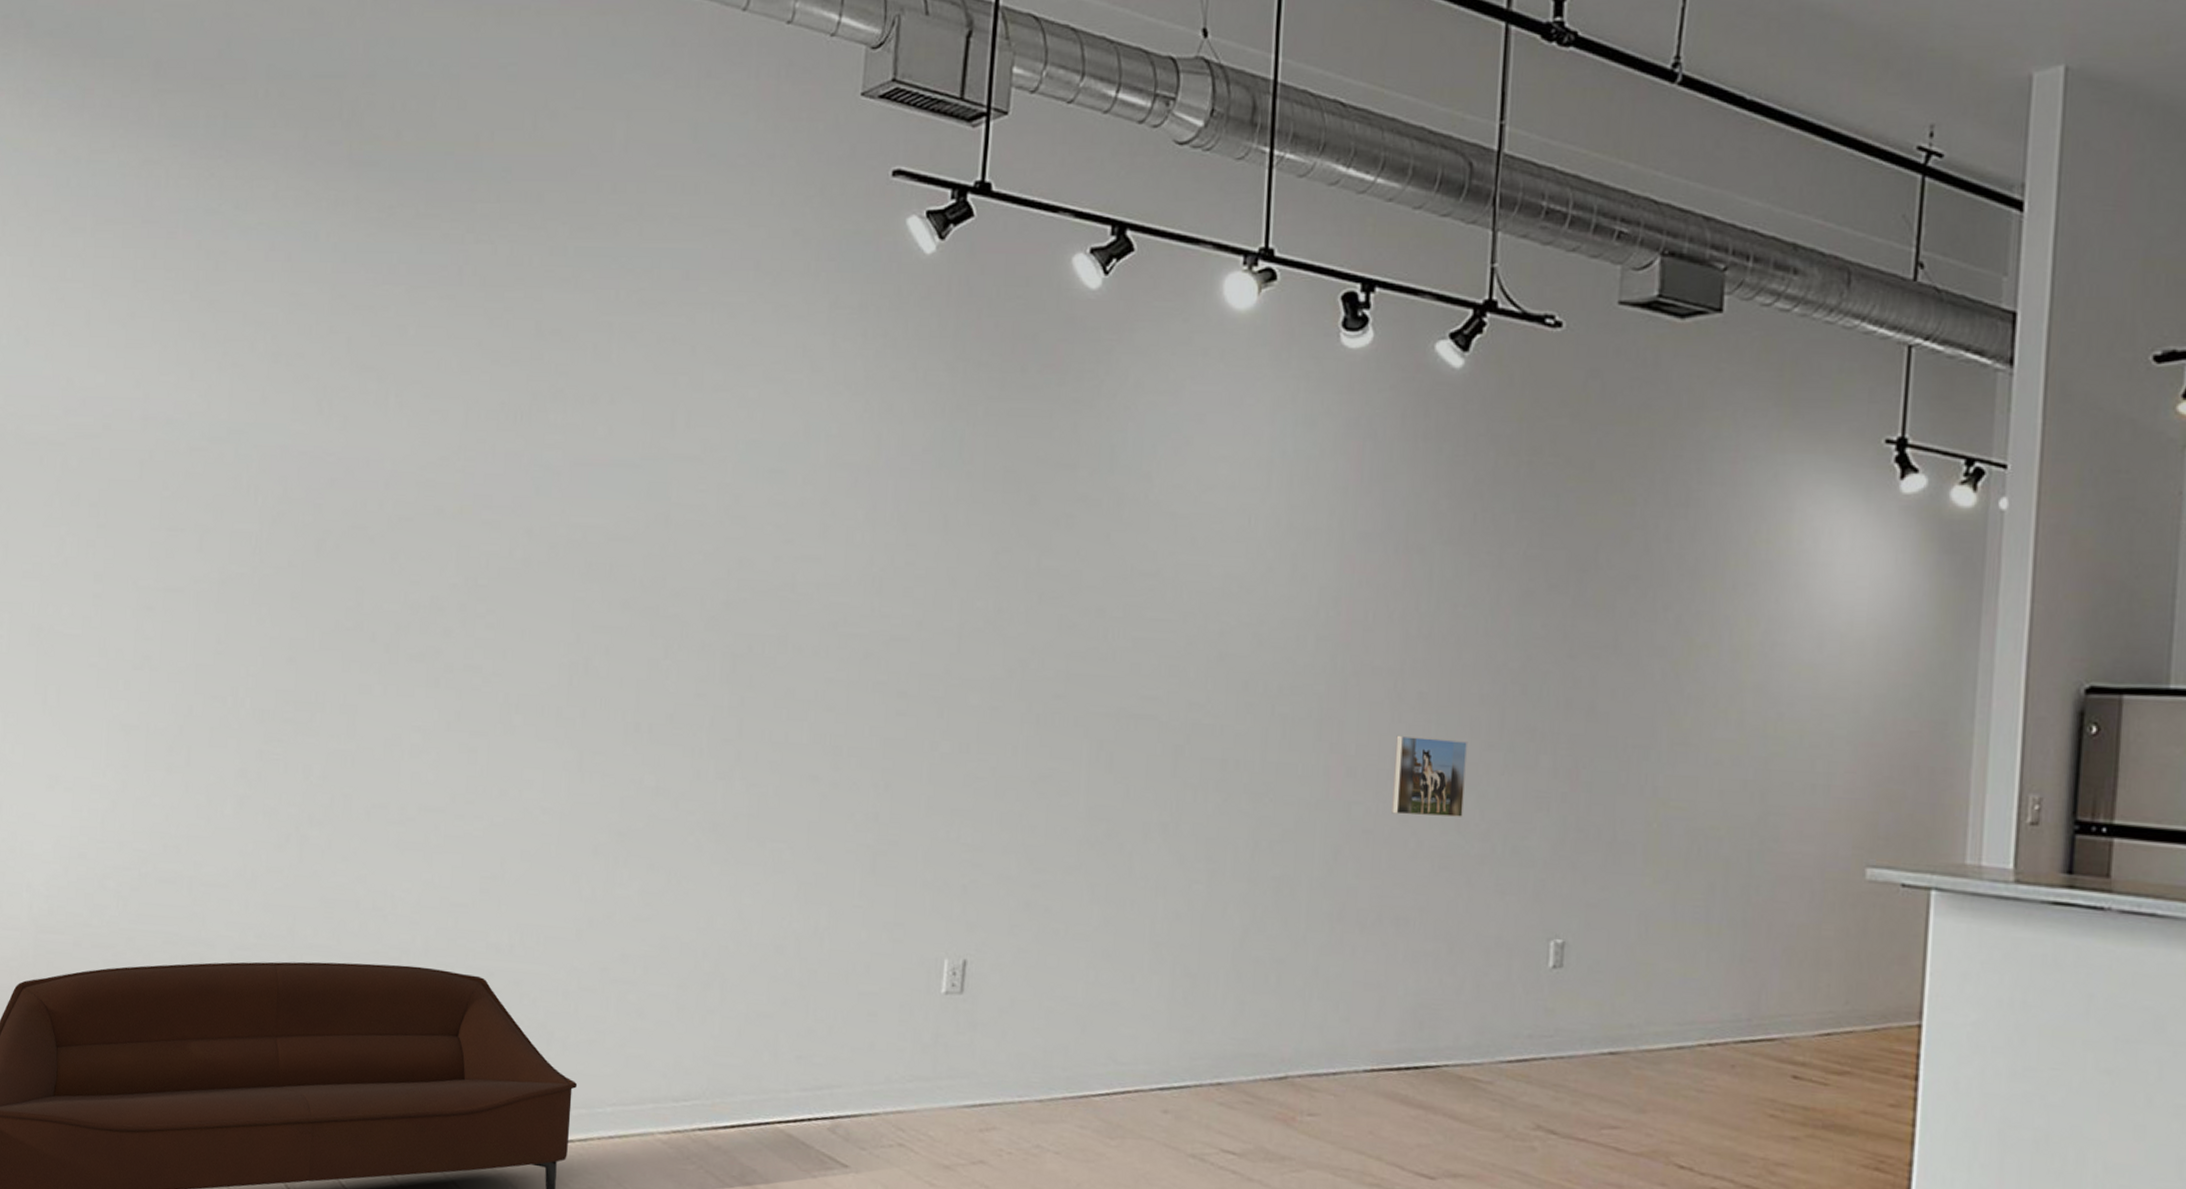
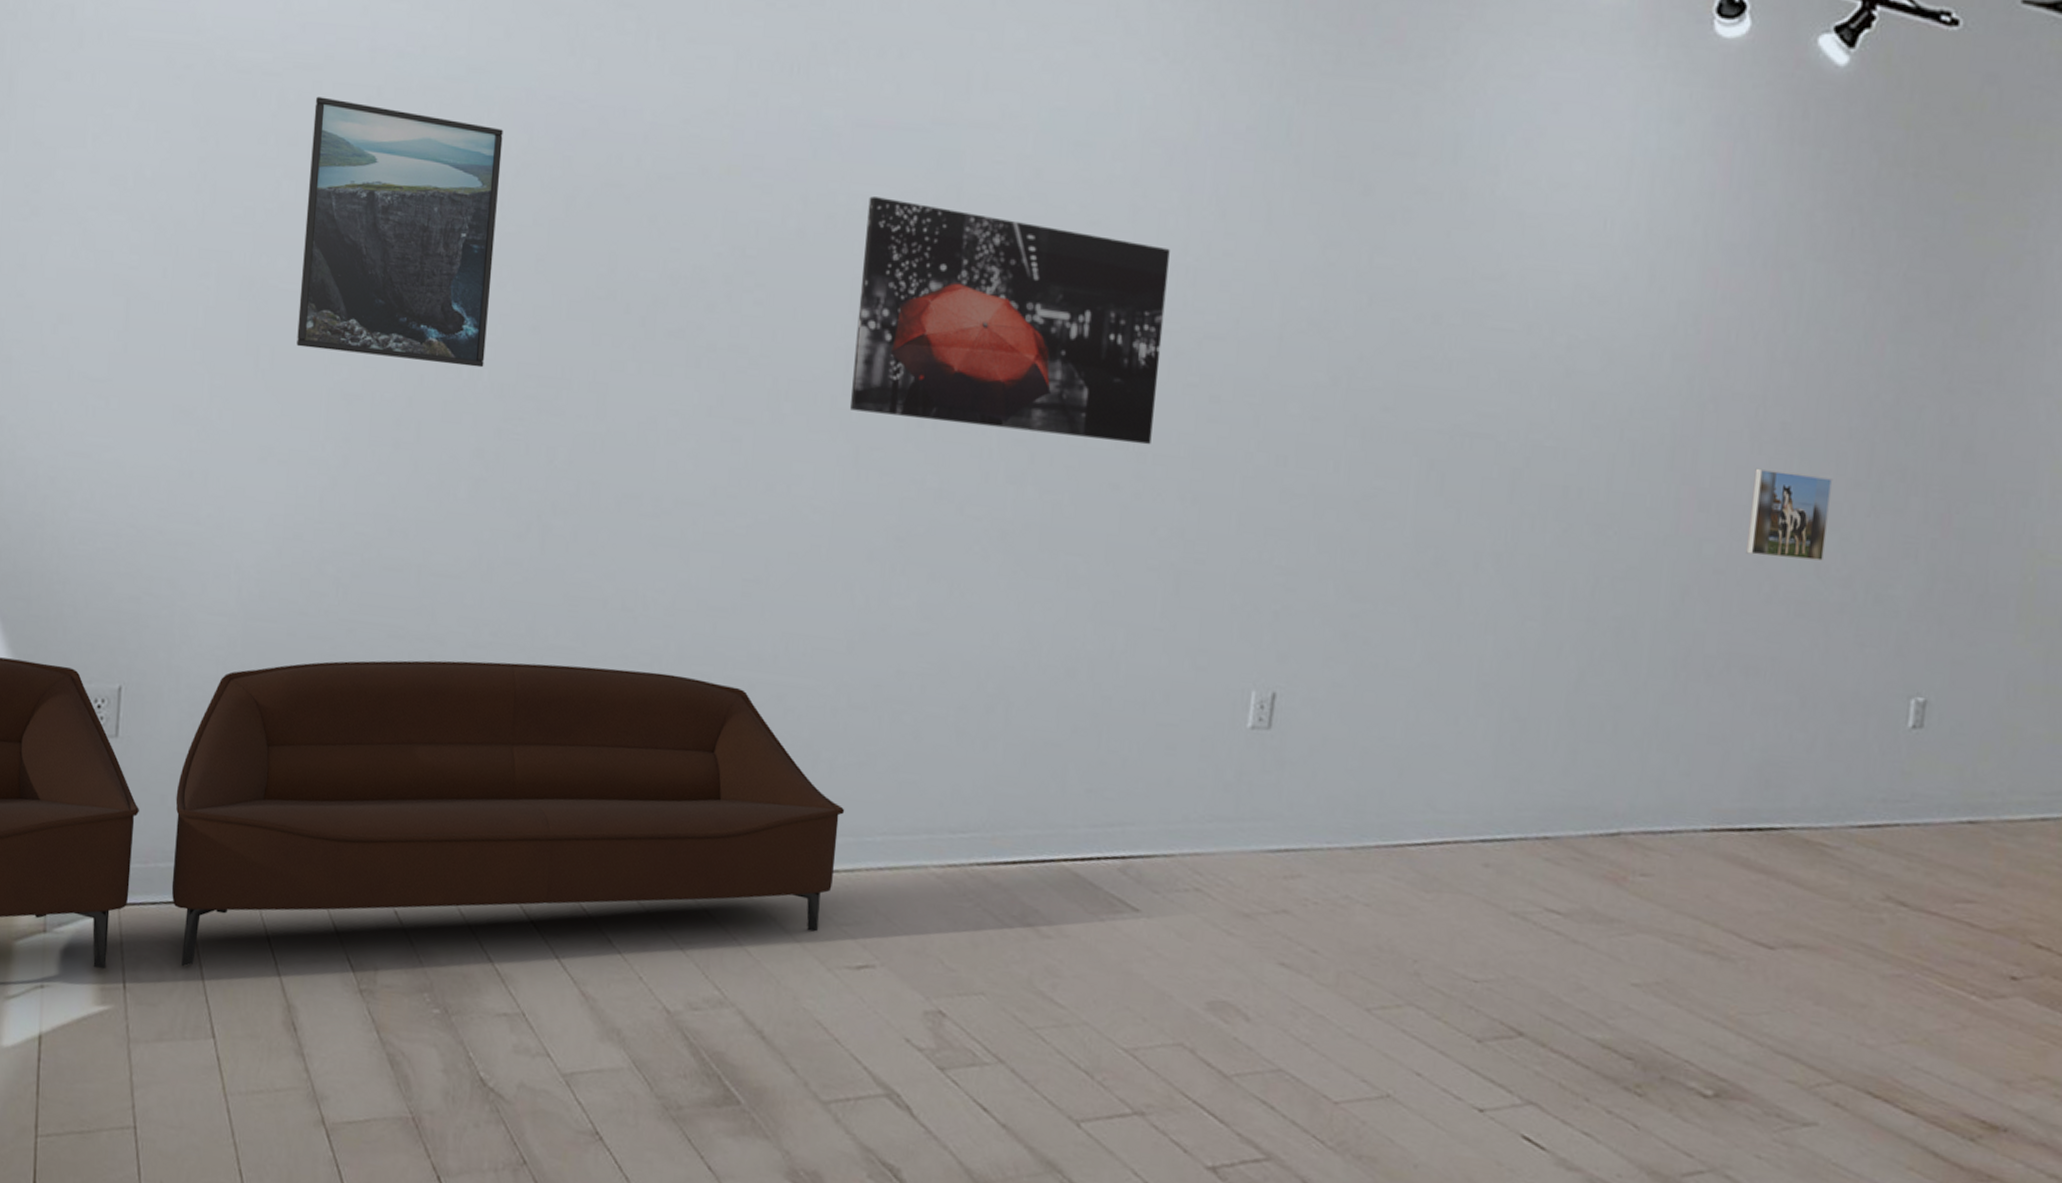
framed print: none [80,462,261,696] -> present [296,96,503,368]
wall art: none [573,527,858,739] -> present [849,196,1170,445]

